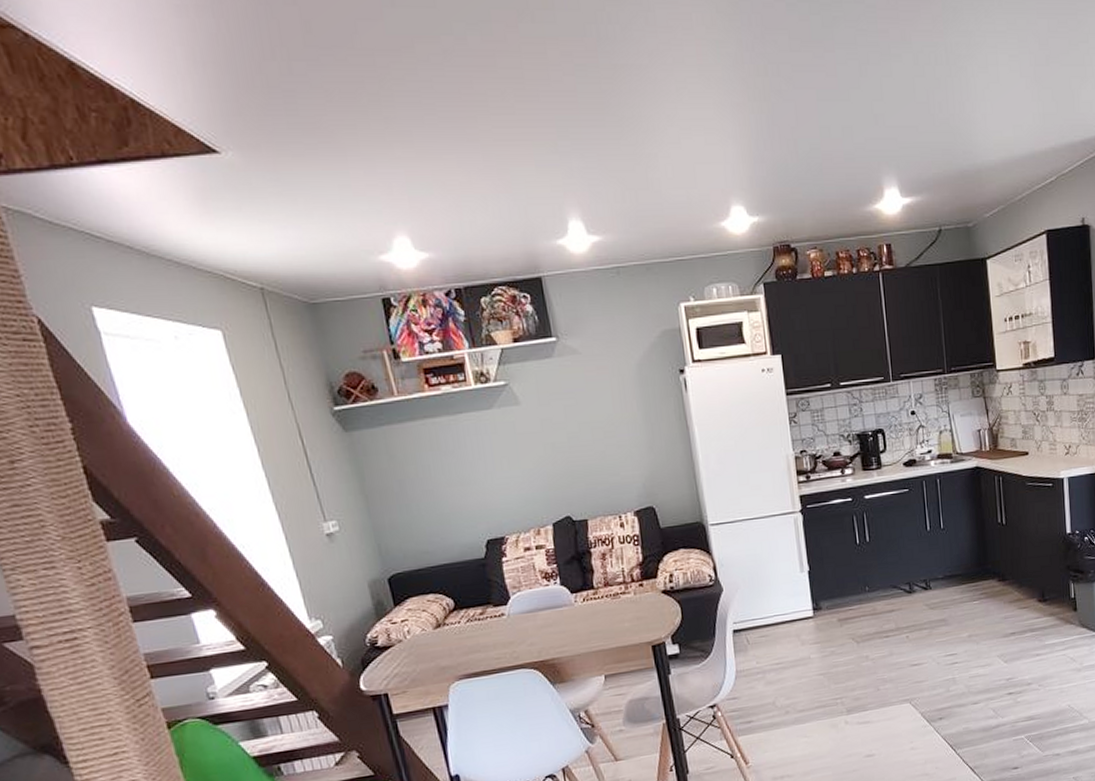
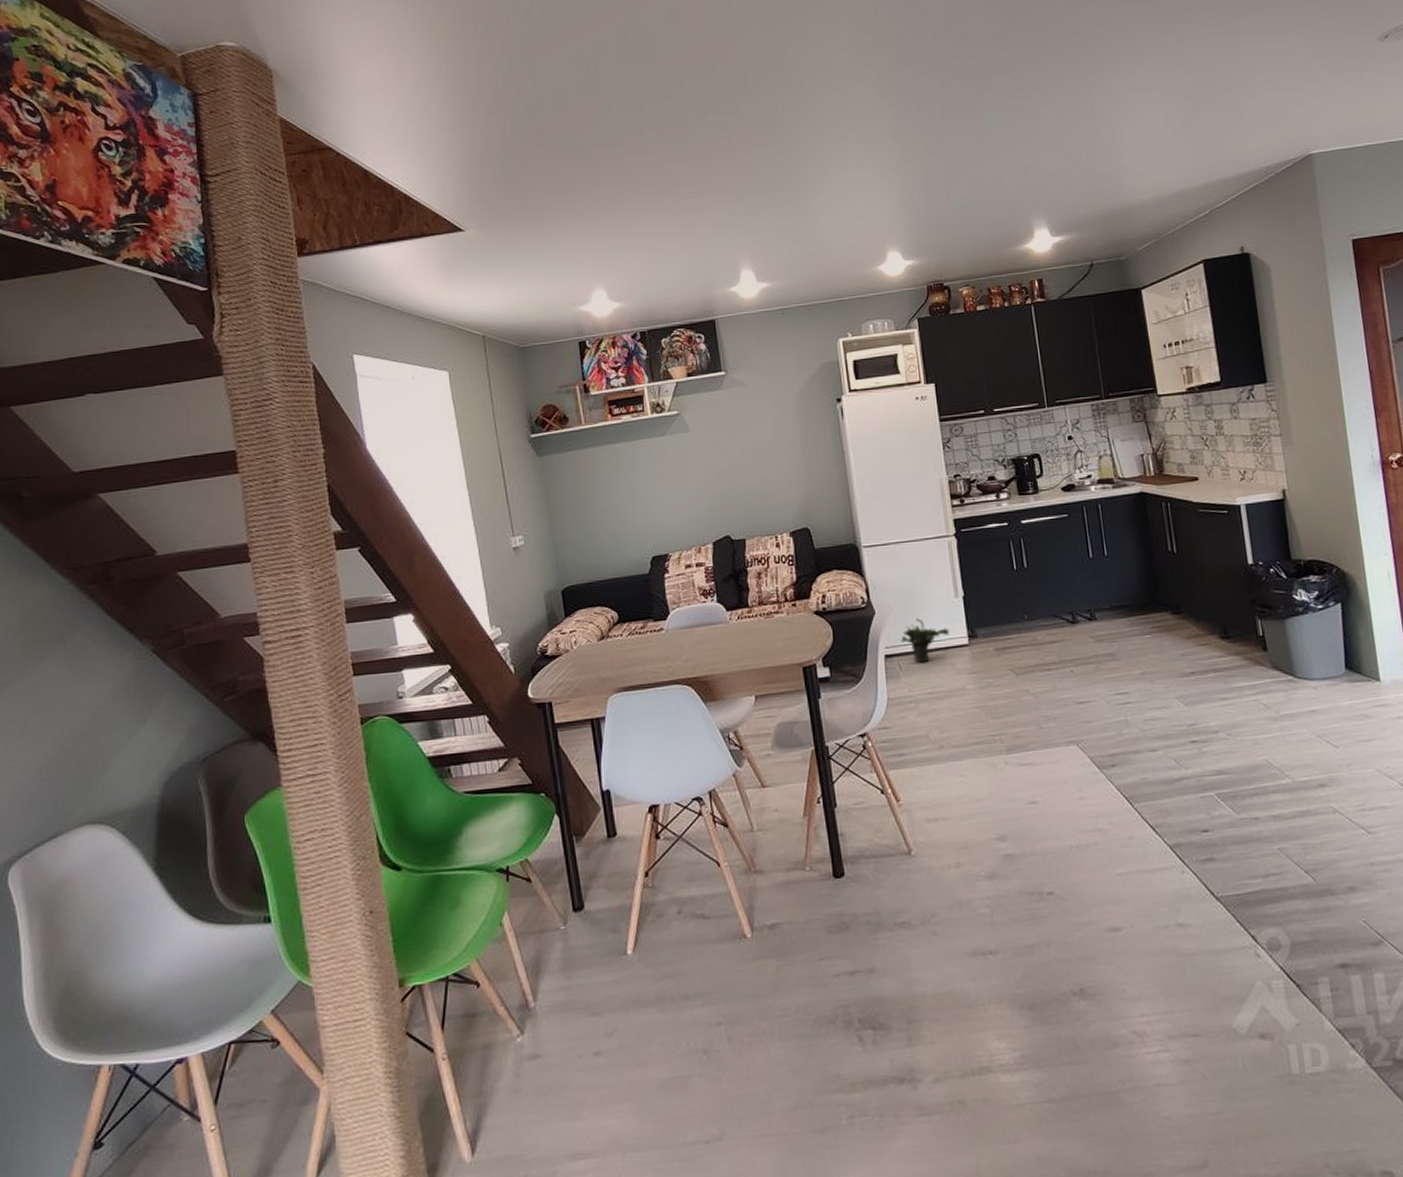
potted plant: none [747,592,795,637] -> present [900,617,949,664]

